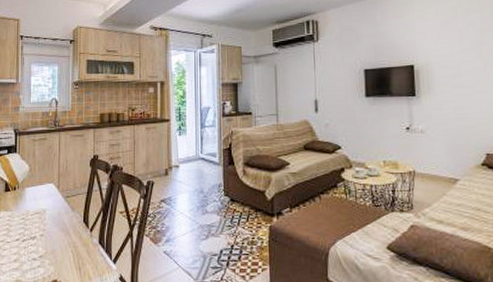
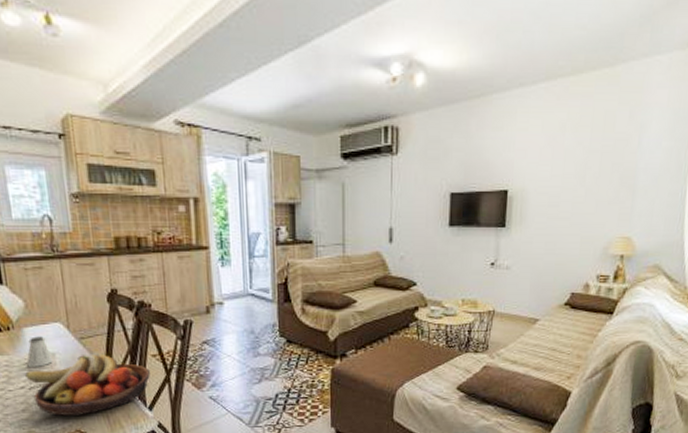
fruit bowl: none [20,211,117,268] -> present [24,355,150,417]
saltshaker: none [24,195,44,221] -> present [26,336,53,367]

